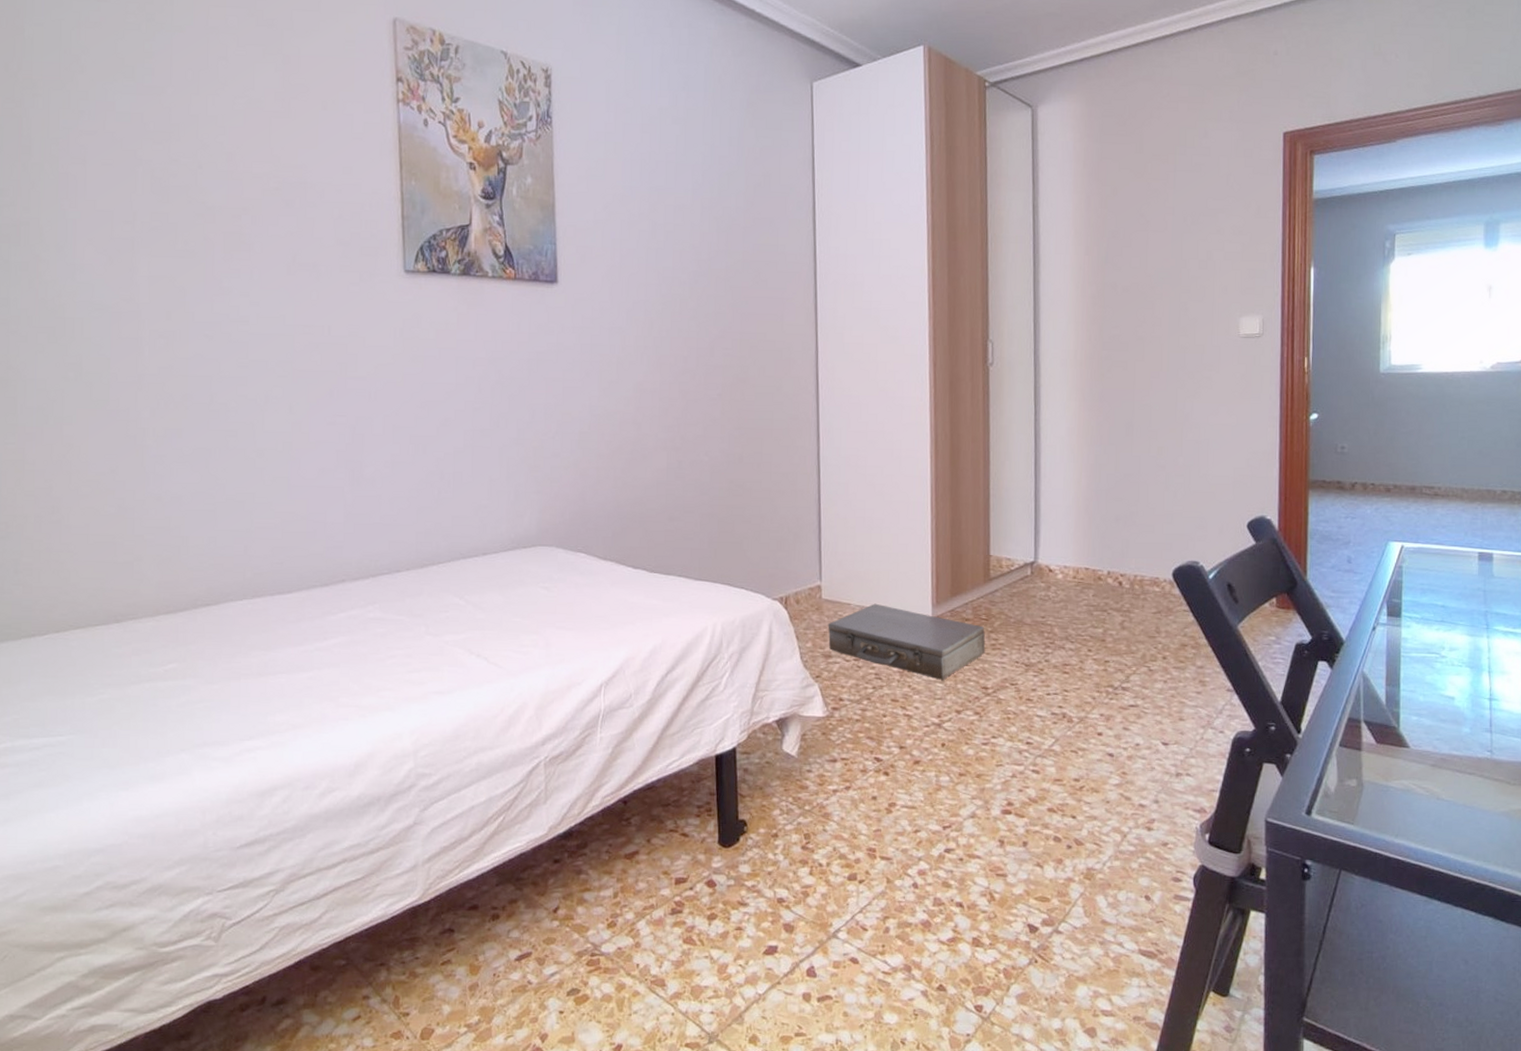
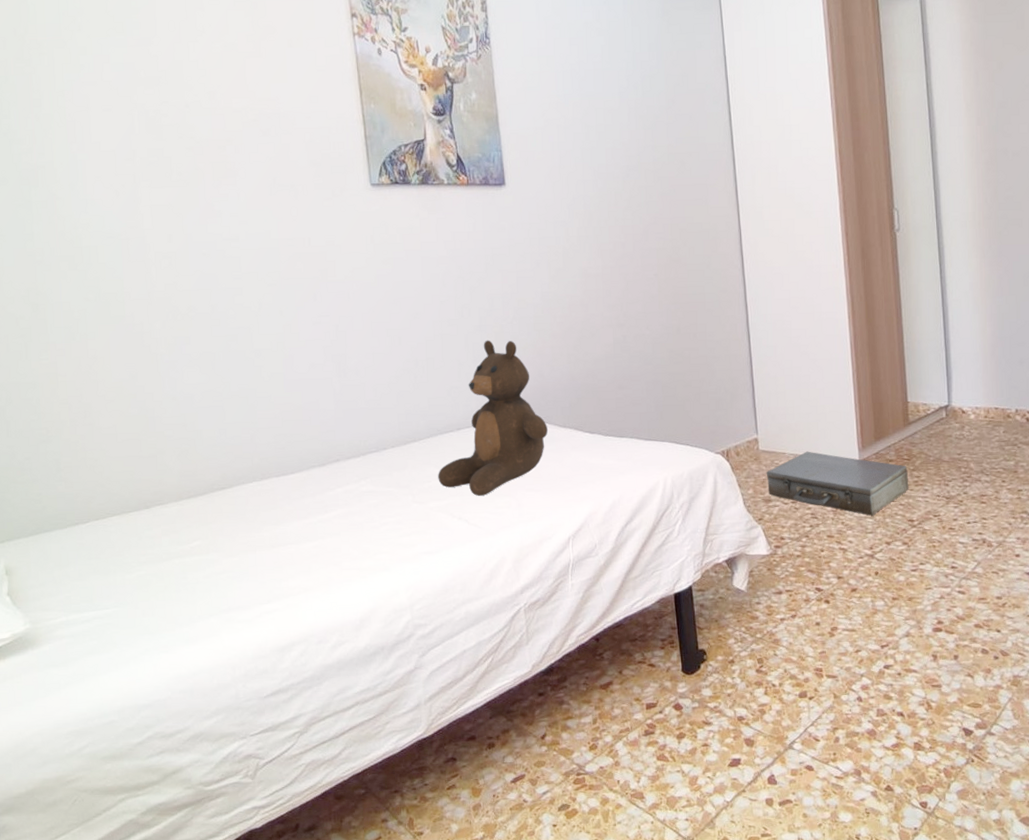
teddy bear: none [457,455,587,632] -> present [438,340,549,497]

